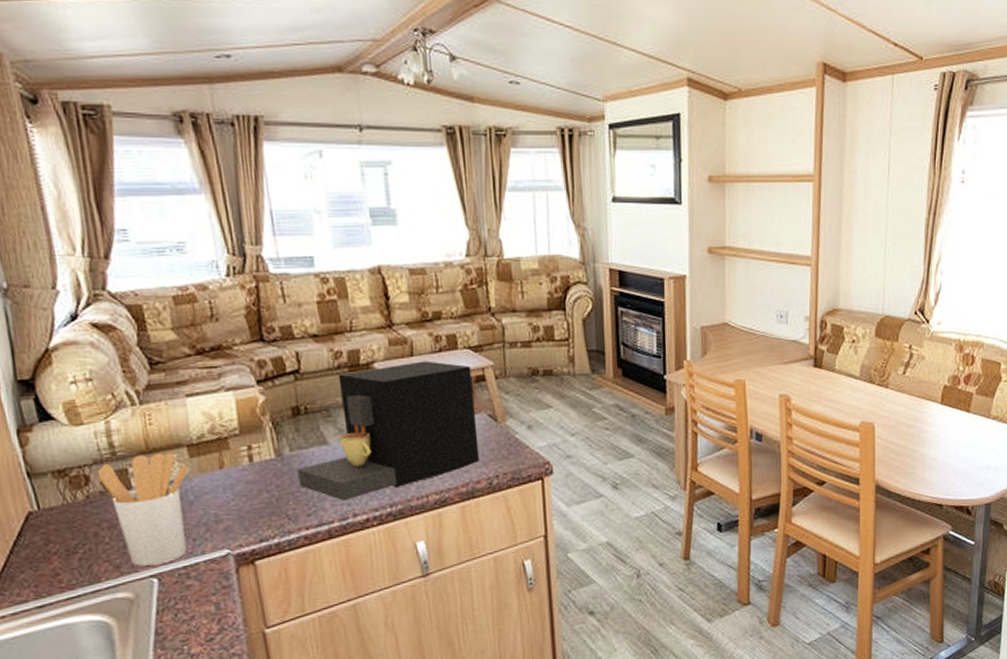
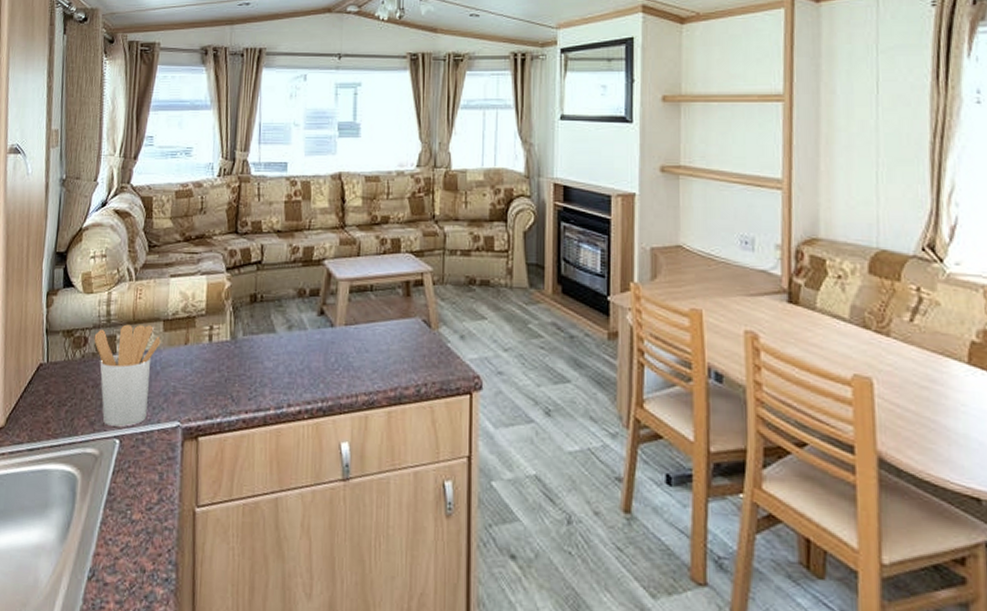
coffee maker: present [297,361,480,502] -> none [245,261,411,390]

